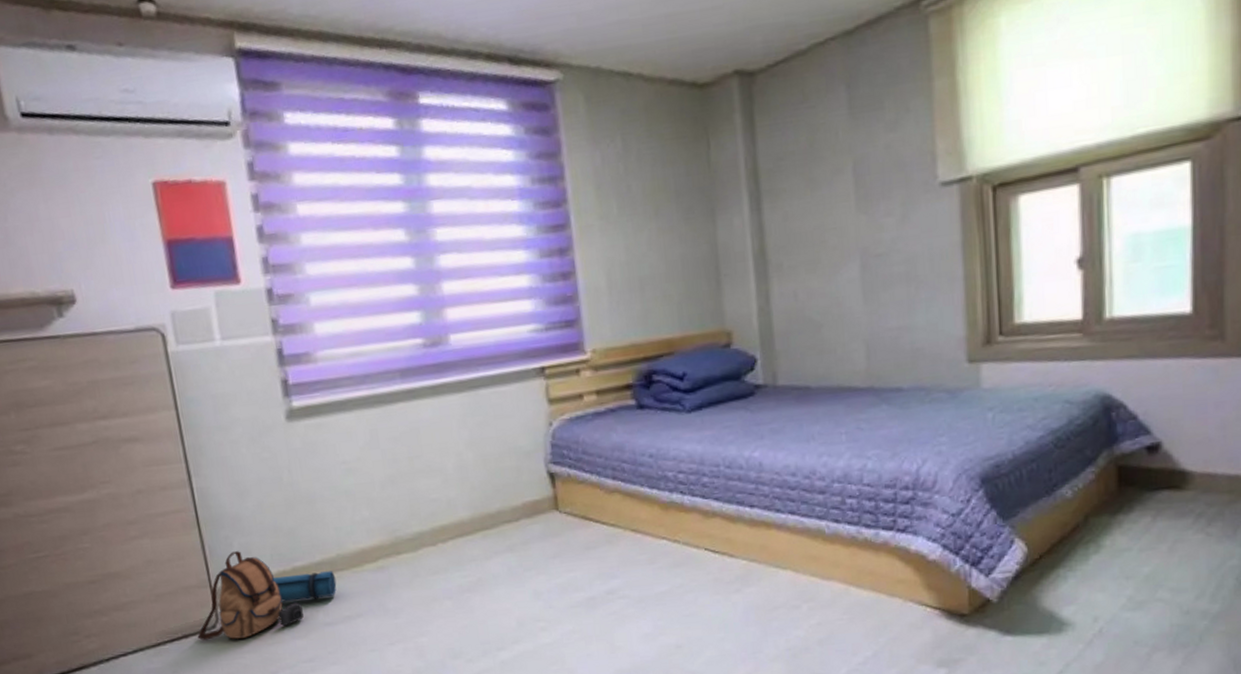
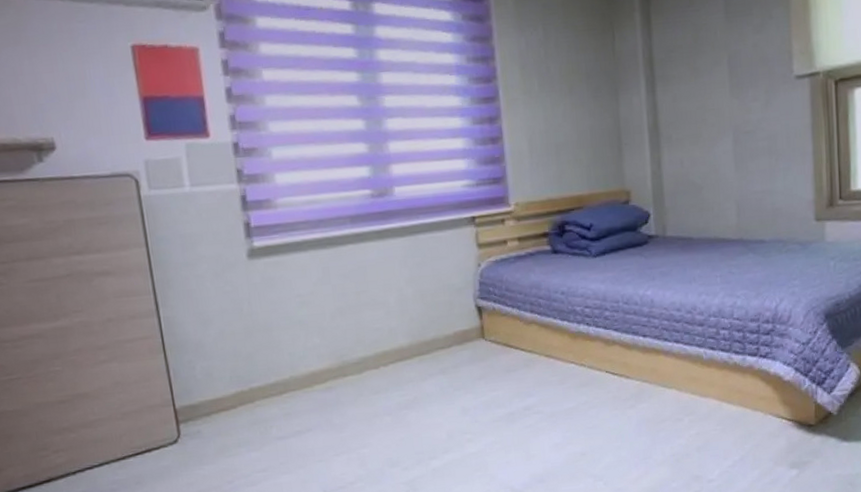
backpack: present [197,551,337,641] -> none [160,373,289,454]

